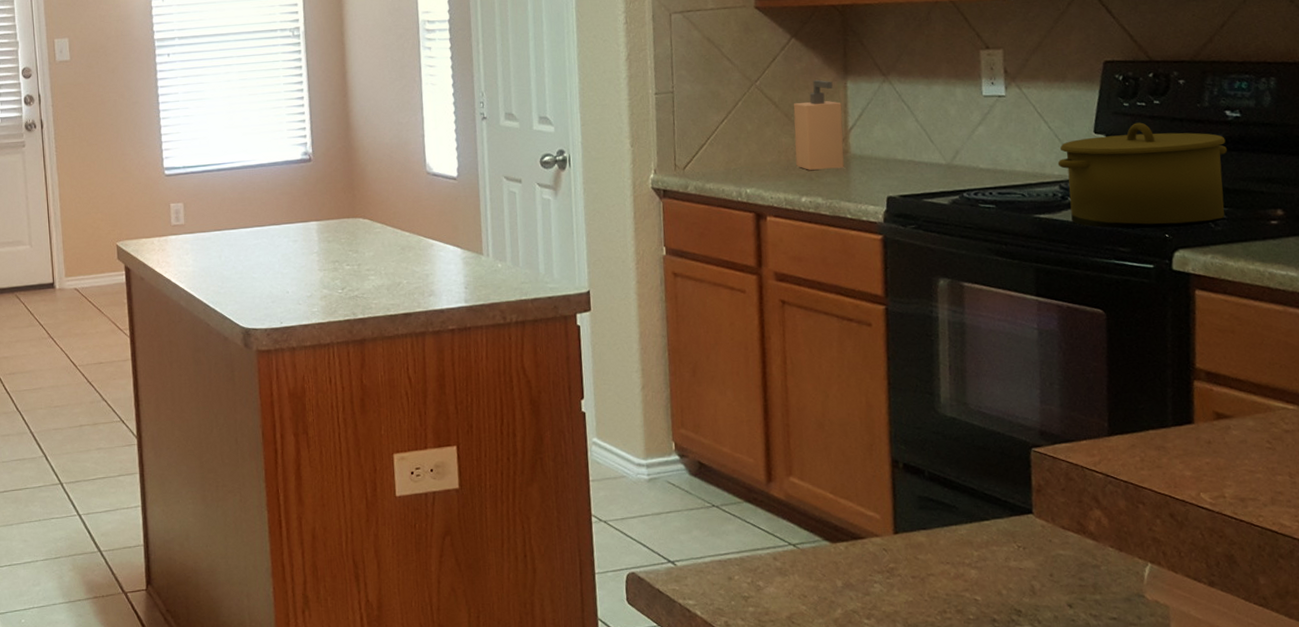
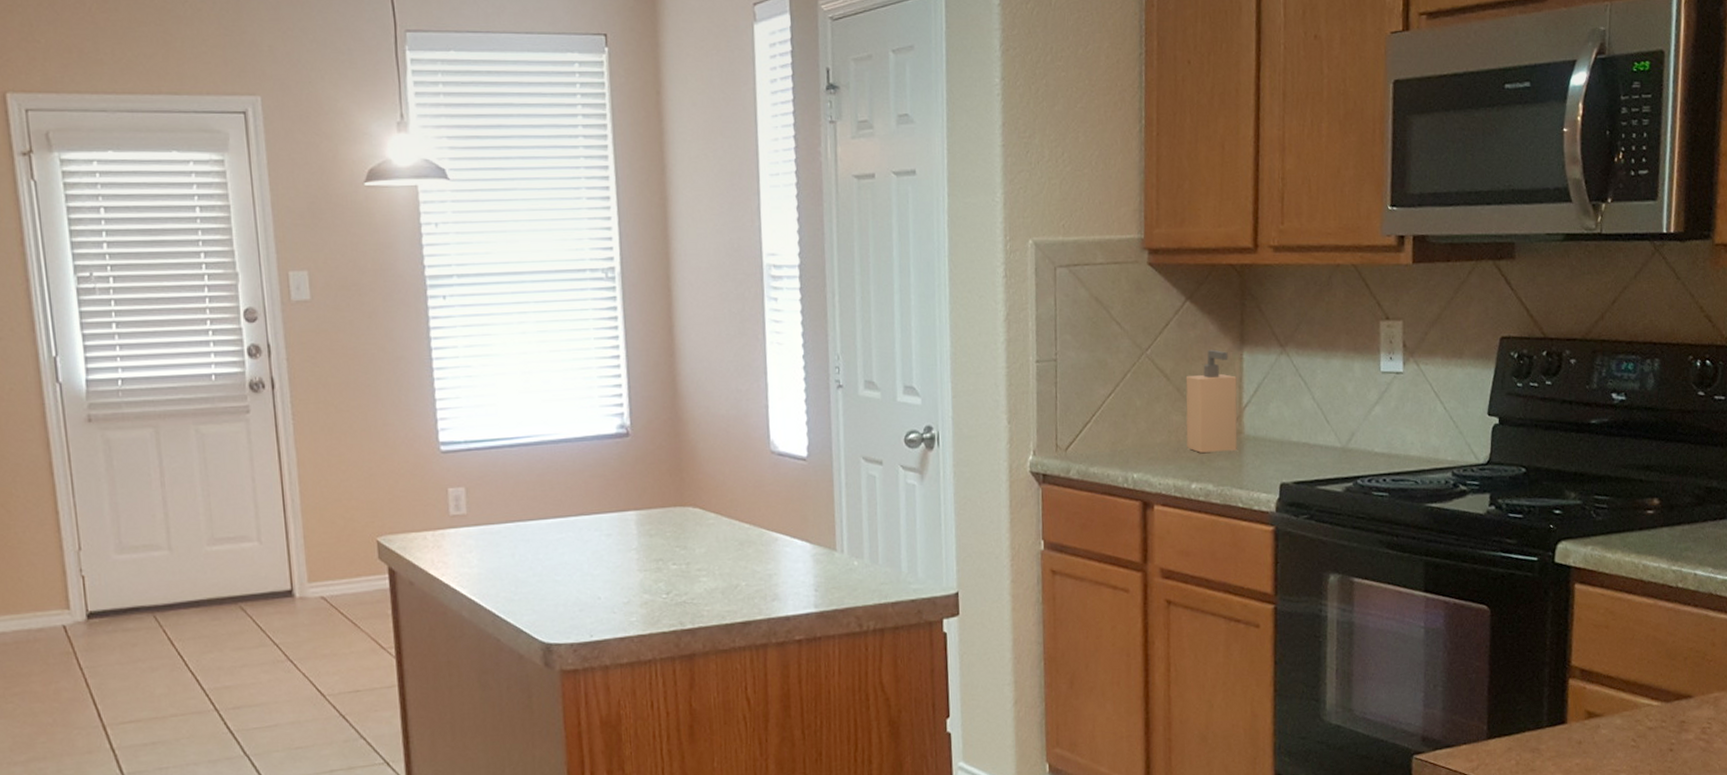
cooking pot: present [1057,122,1228,229] -> none [1451,404,1612,519]

